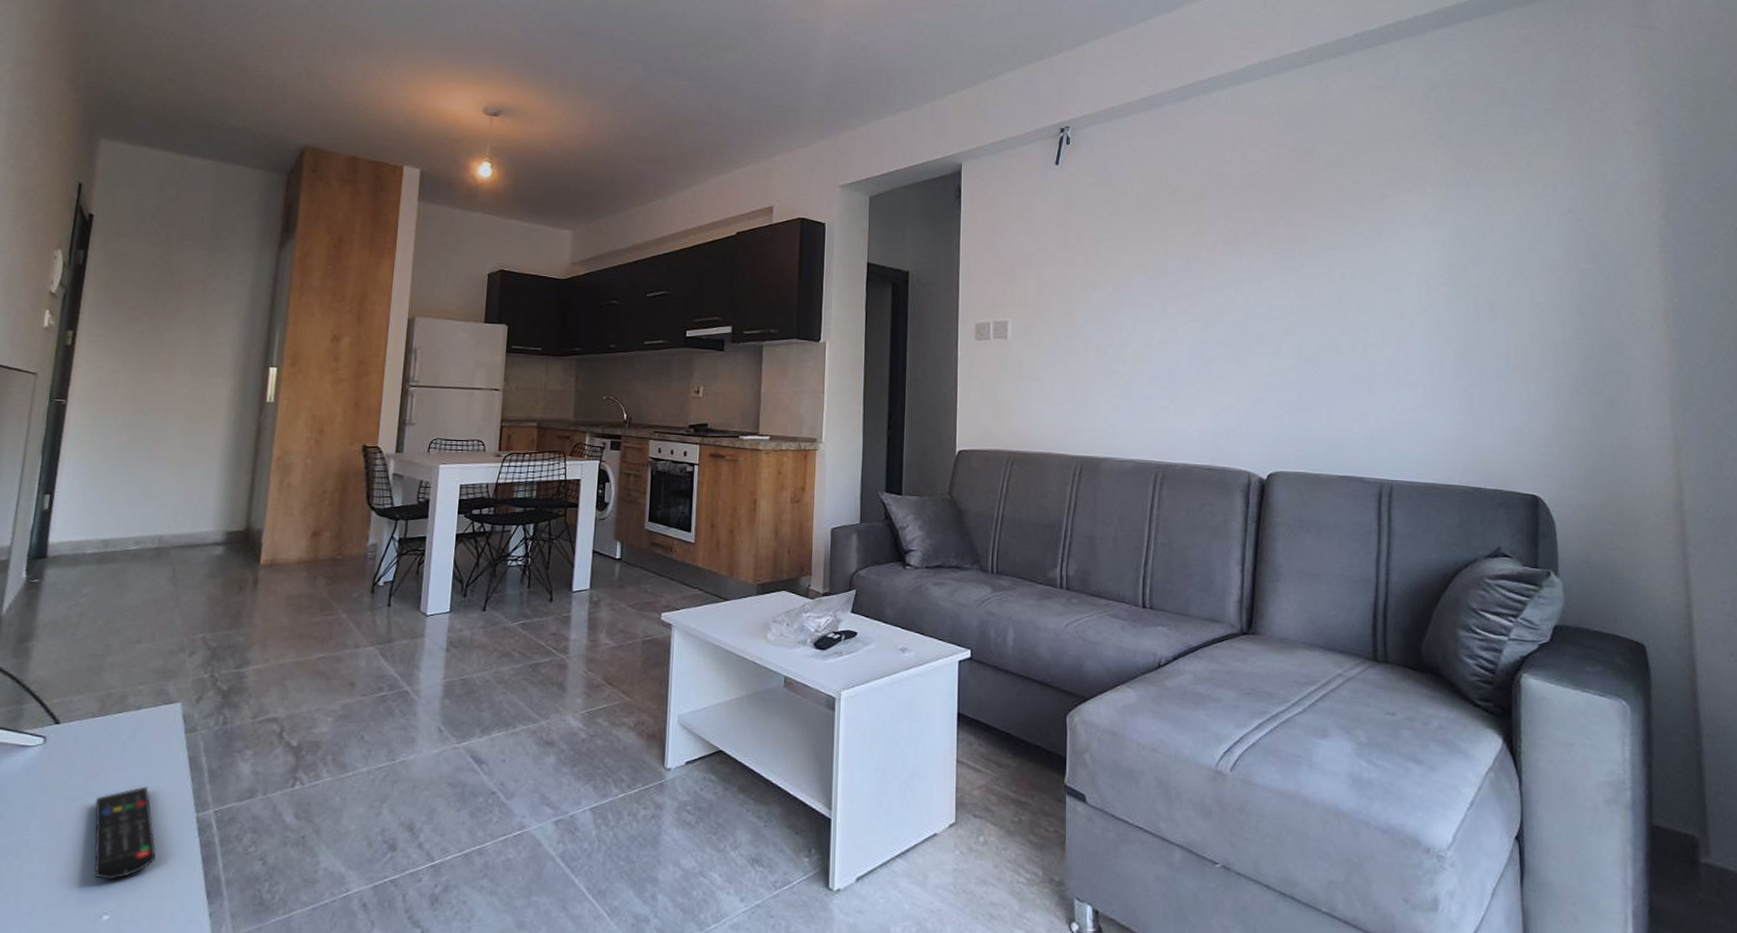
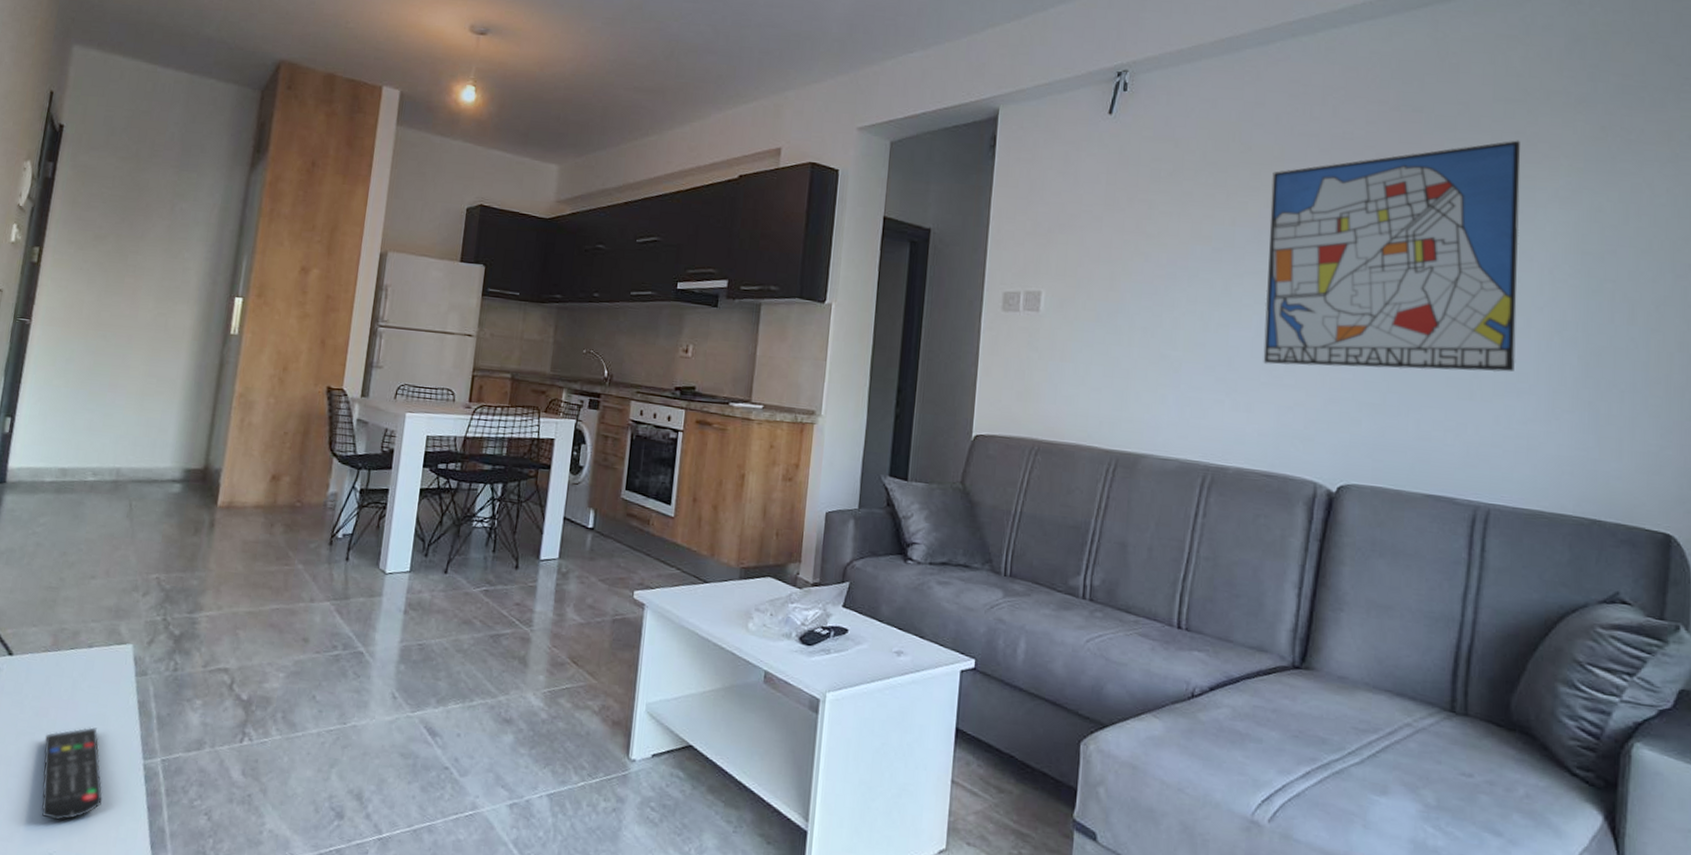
wall art: none [1196,173,1405,373] -> present [1263,140,1521,372]

